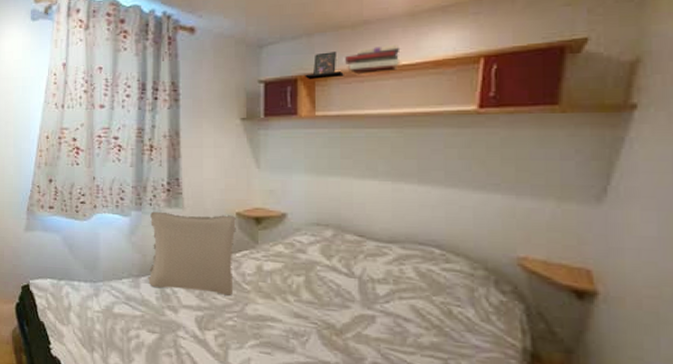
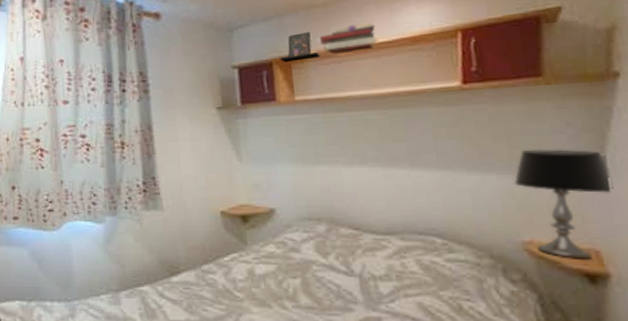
pillow: present [148,211,236,295] -> none [127,215,224,306]
table lamp: none [517,174,614,277] -> present [514,149,614,259]

